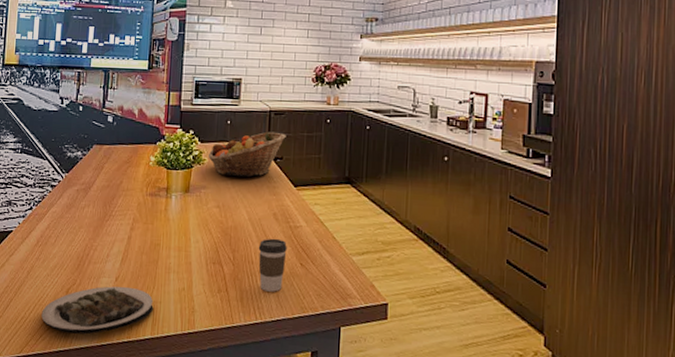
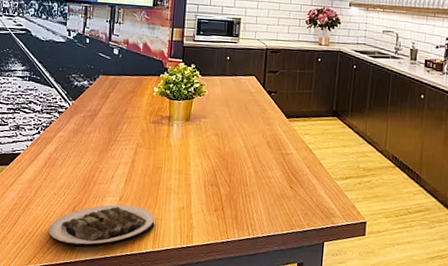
fruit basket: present [208,131,286,177] -> none [208,67,281,109]
coffee cup: present [258,238,287,292] -> none [252,163,279,211]

